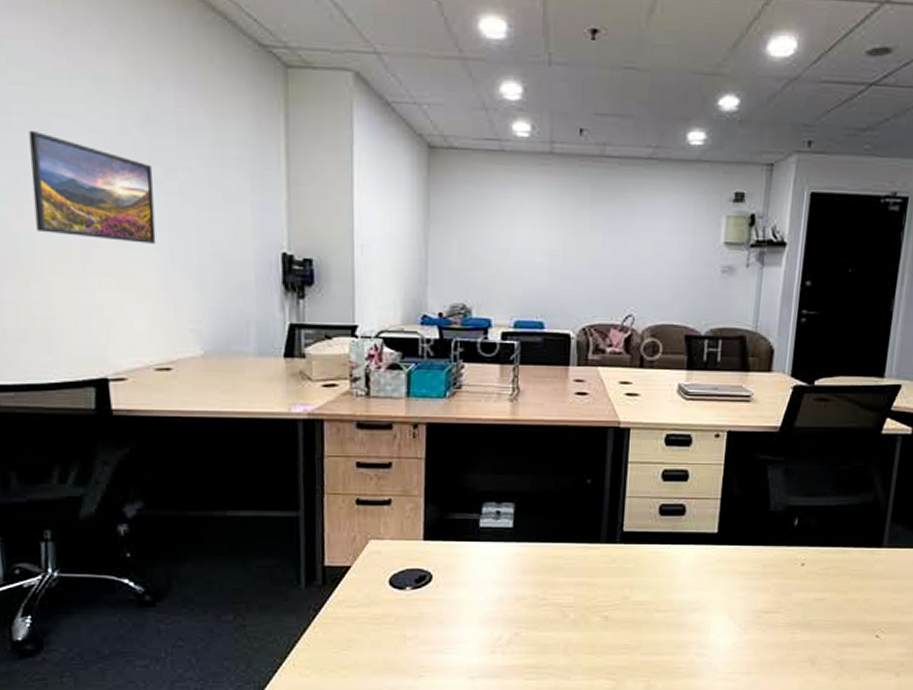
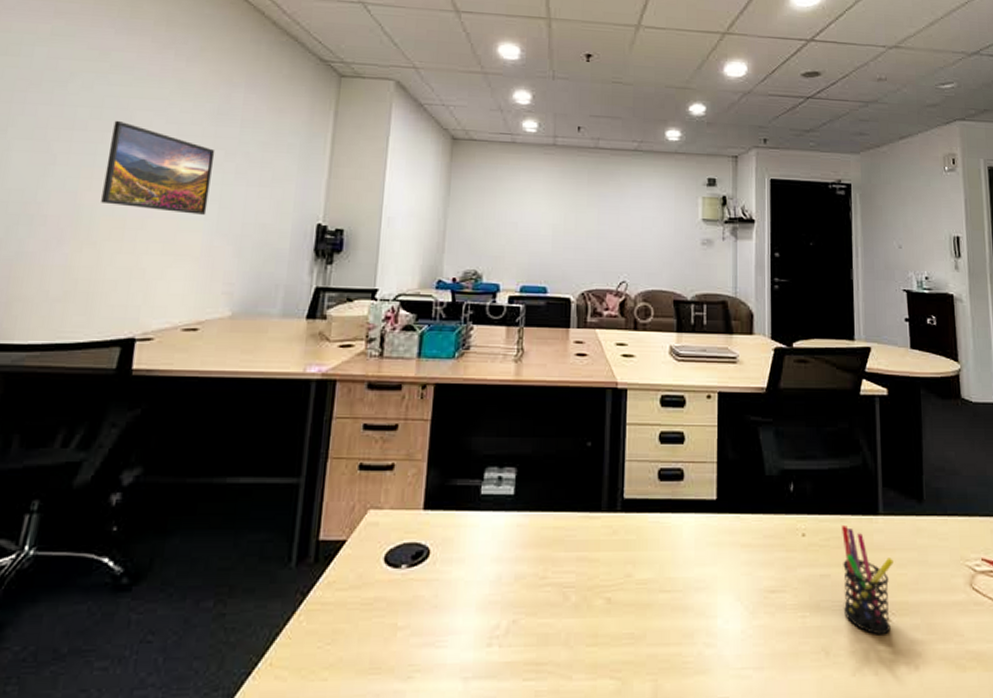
pen holder: none [834,555,891,649] -> present [842,524,894,635]

